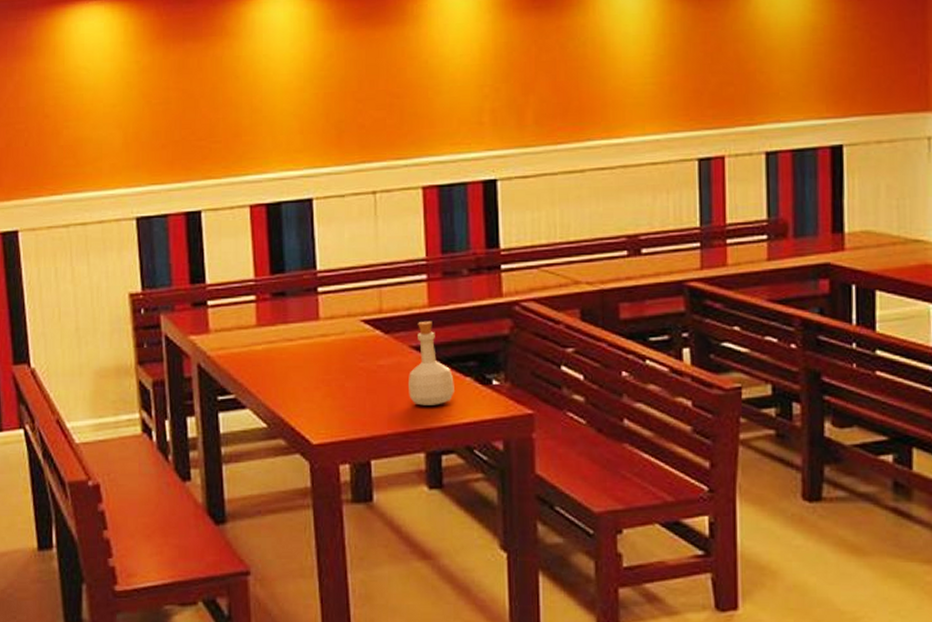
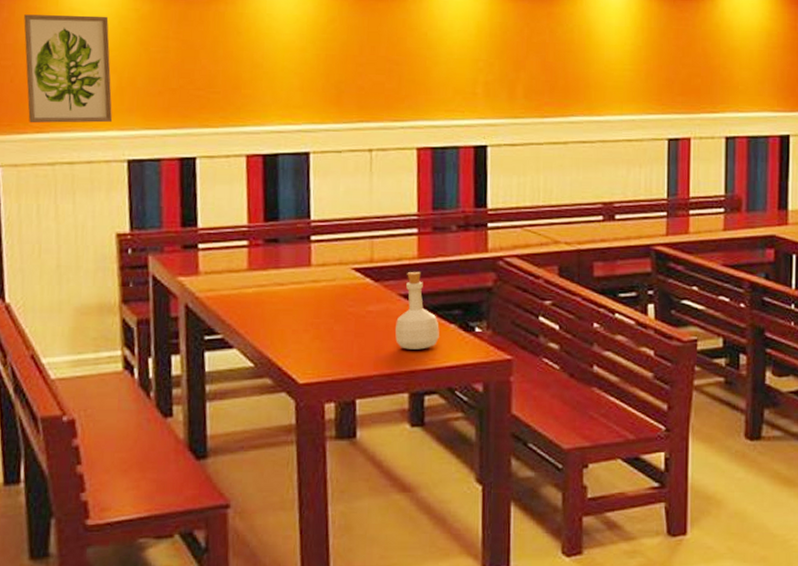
wall art: none [34,71,120,186] -> present [24,14,113,123]

